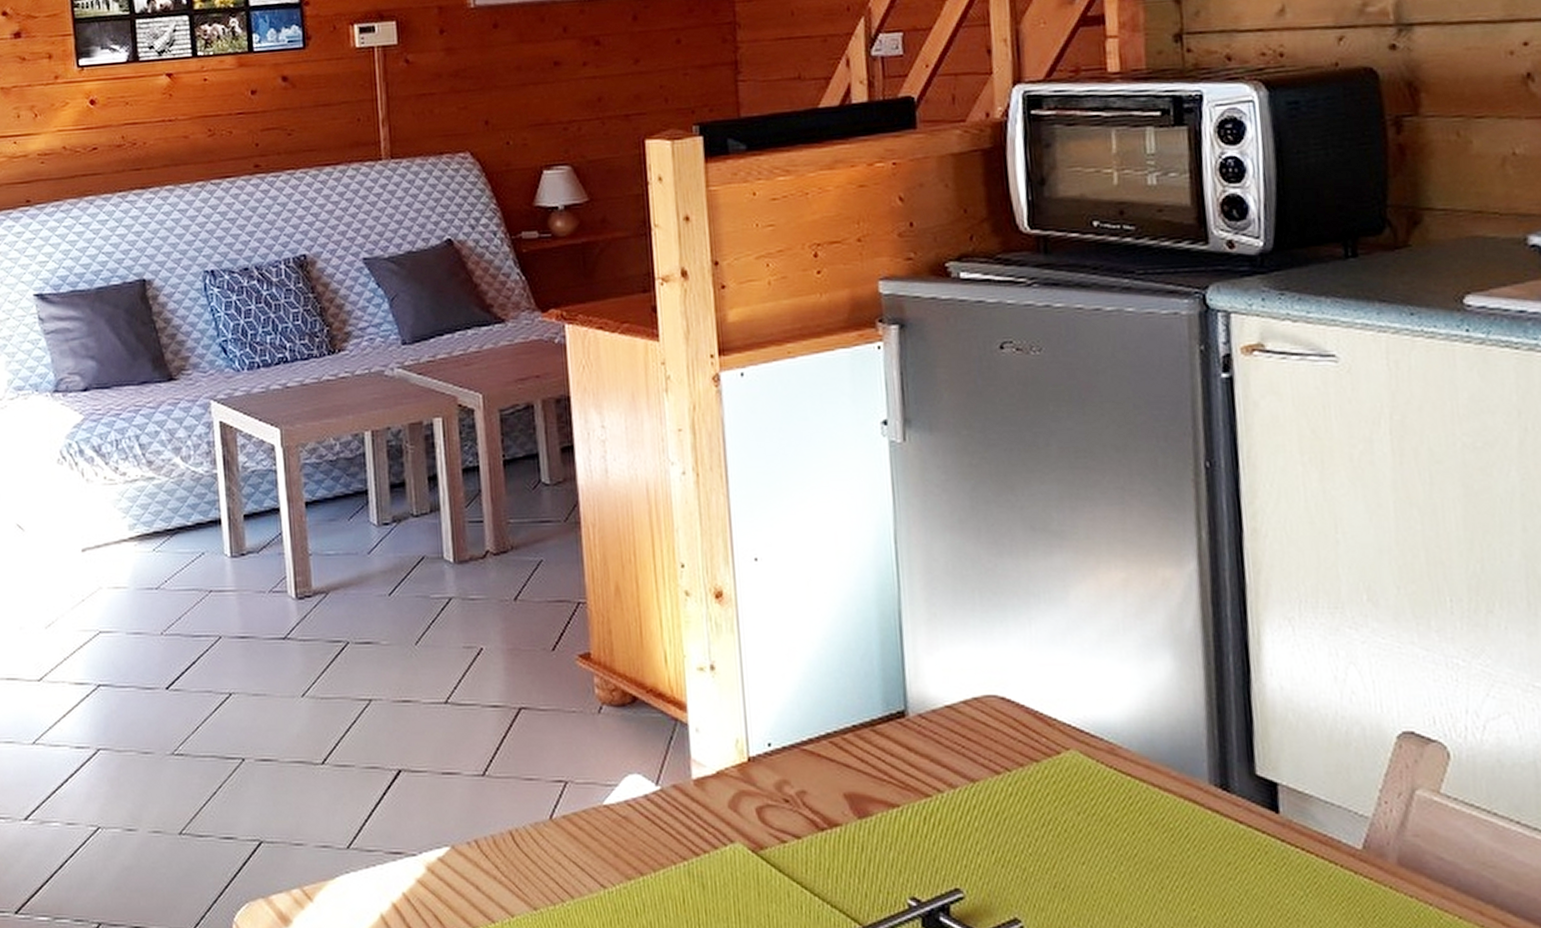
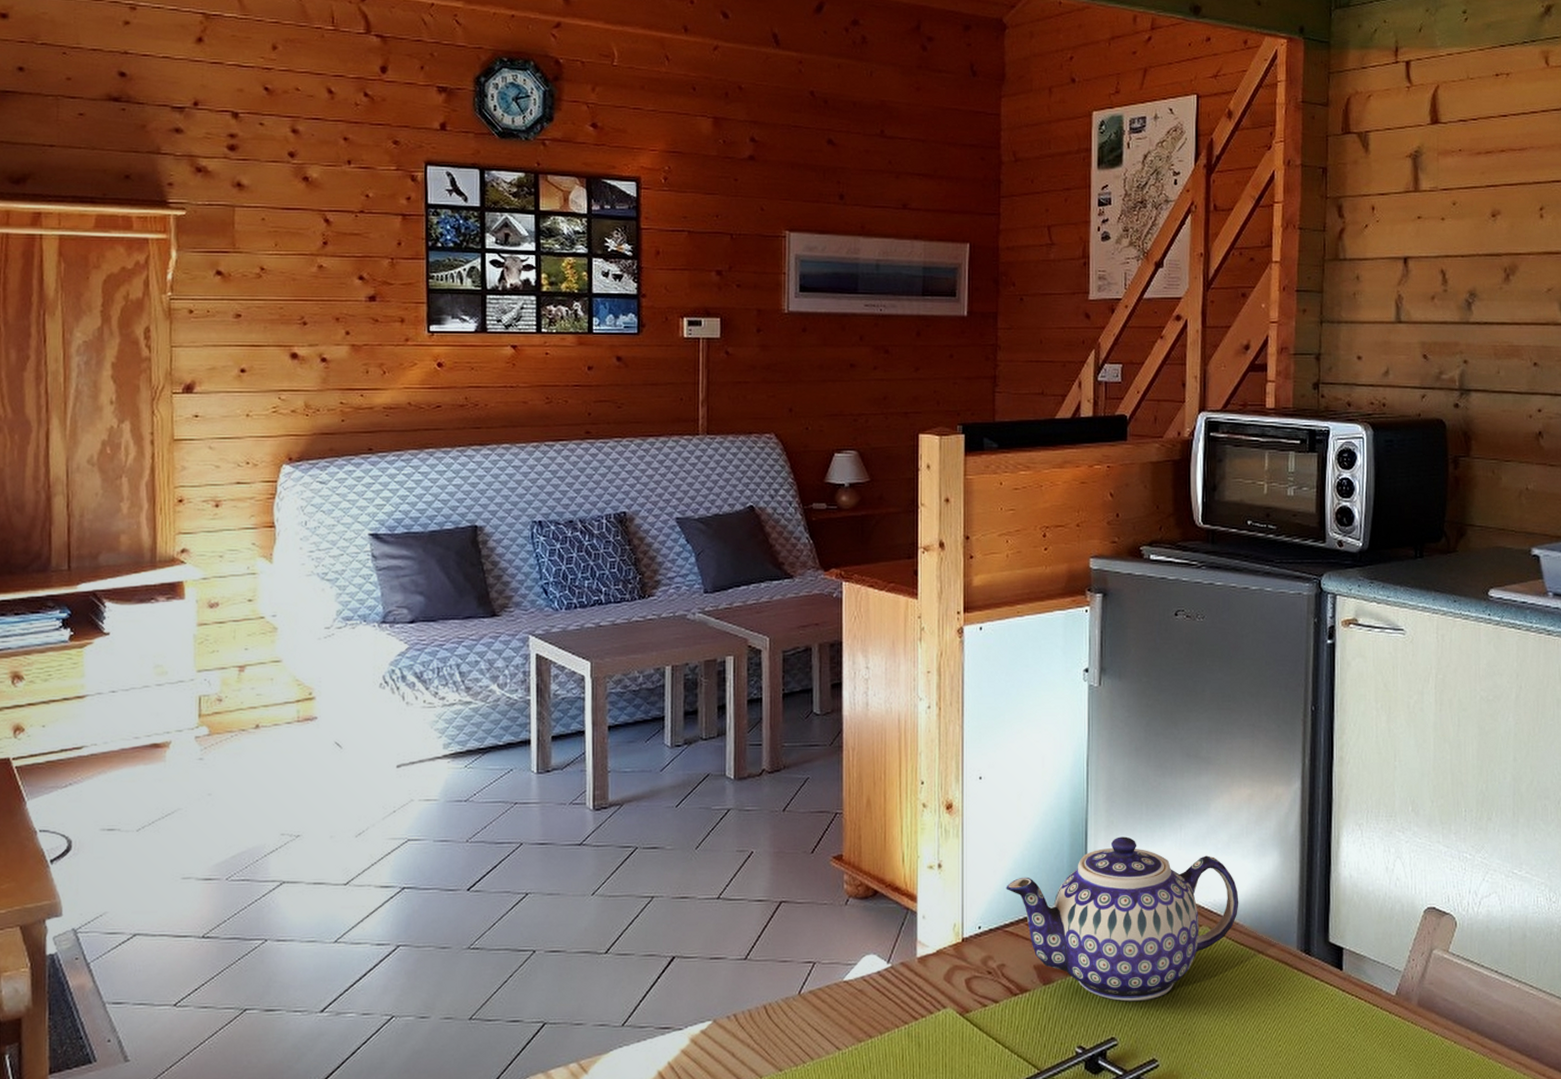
teapot: none [799,633,1121,844] -> present [1006,836,1239,1002]

